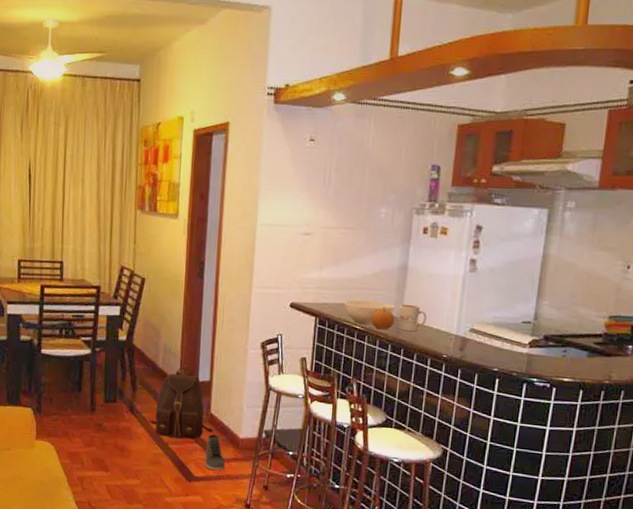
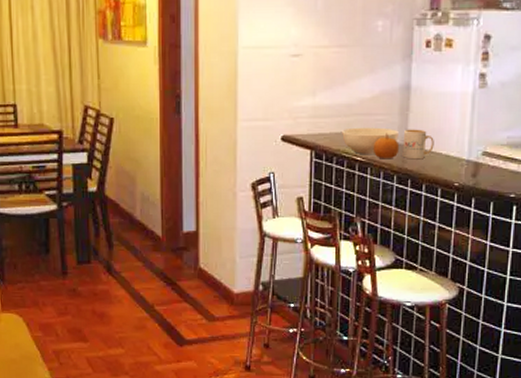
backpack: present [150,367,214,439] -> none [131,217,204,299]
sneaker: present [205,434,226,471] -> none [196,291,220,332]

